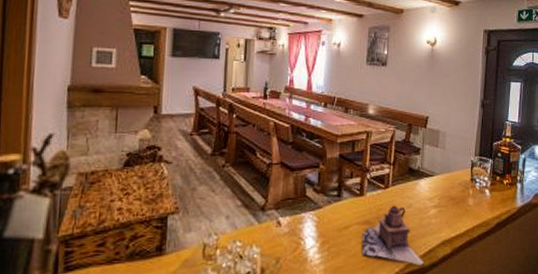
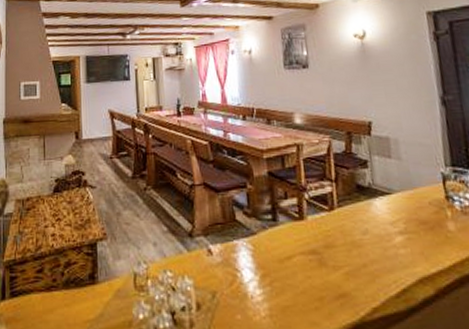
teapot: present [362,205,425,266] -> none [309,231,400,311]

